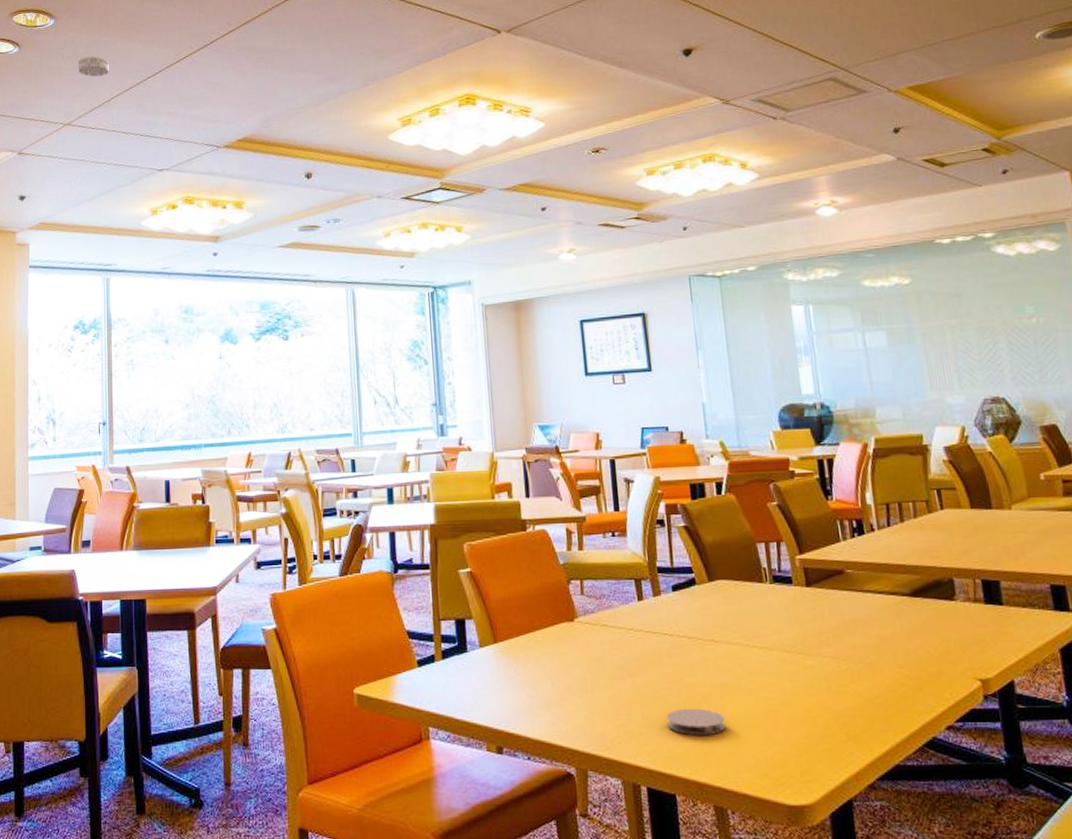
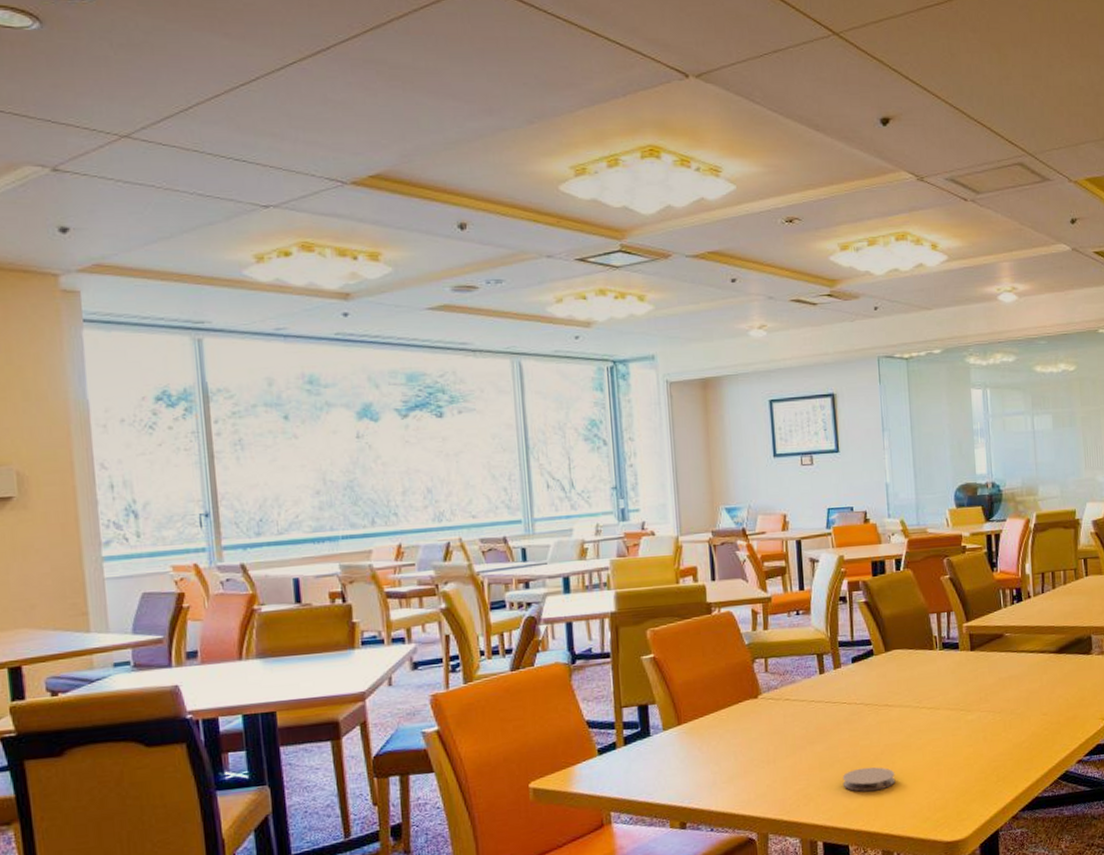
smoke detector: present [77,56,109,77] -> none [134,47,183,76]

